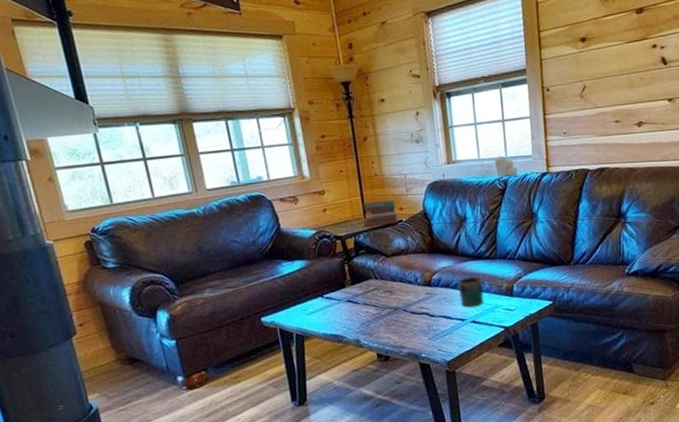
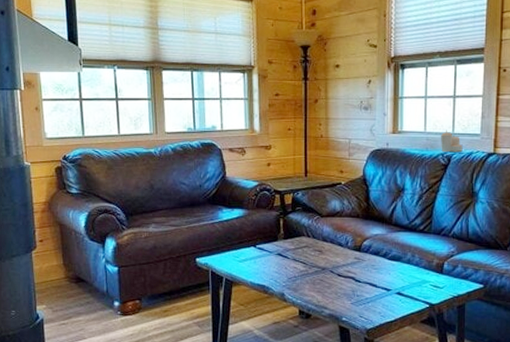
books: present [363,198,399,227] -> none [304,161,338,185]
mug: present [457,276,484,307] -> none [387,247,414,279]

